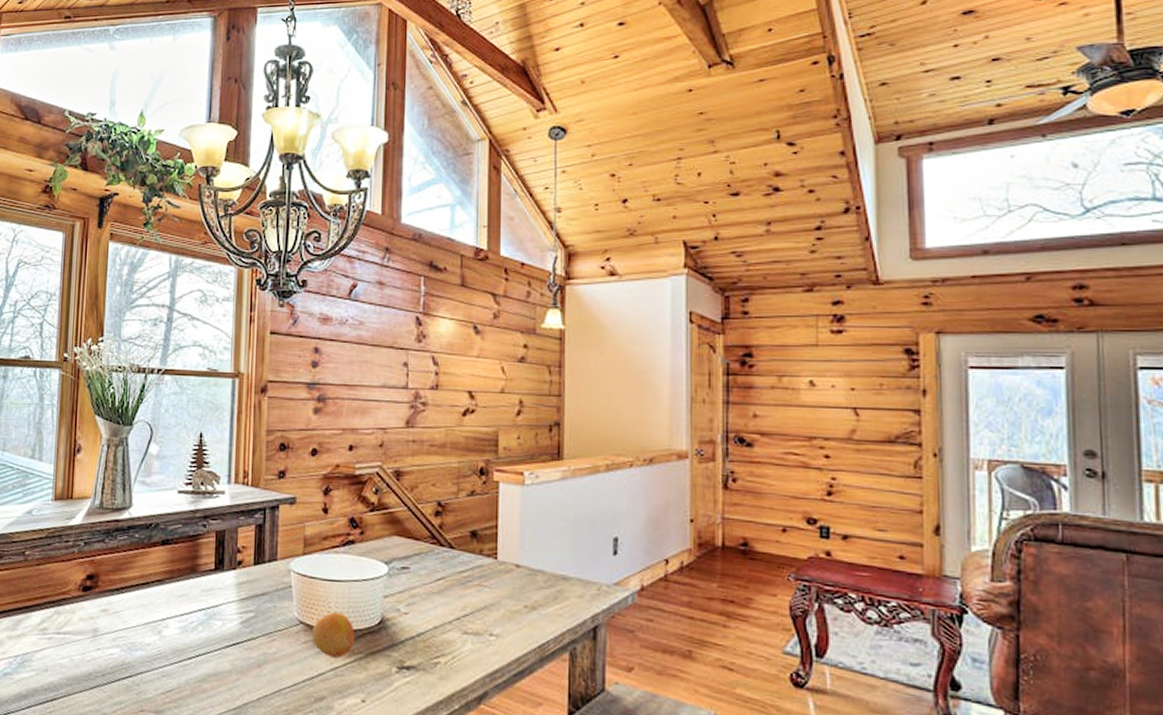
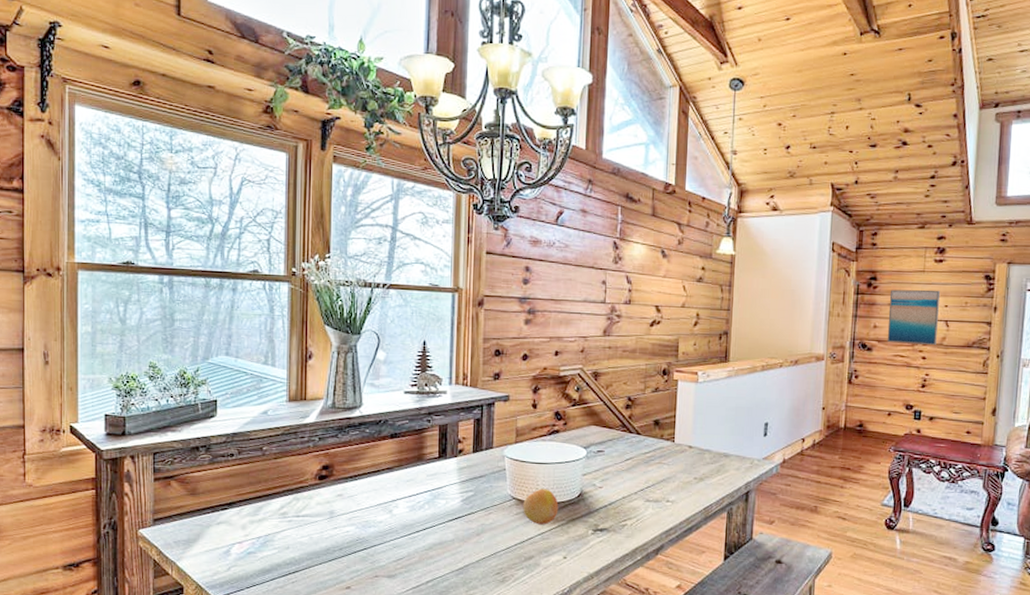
wall art: none [772,368,844,441] -> present [887,289,941,346]

